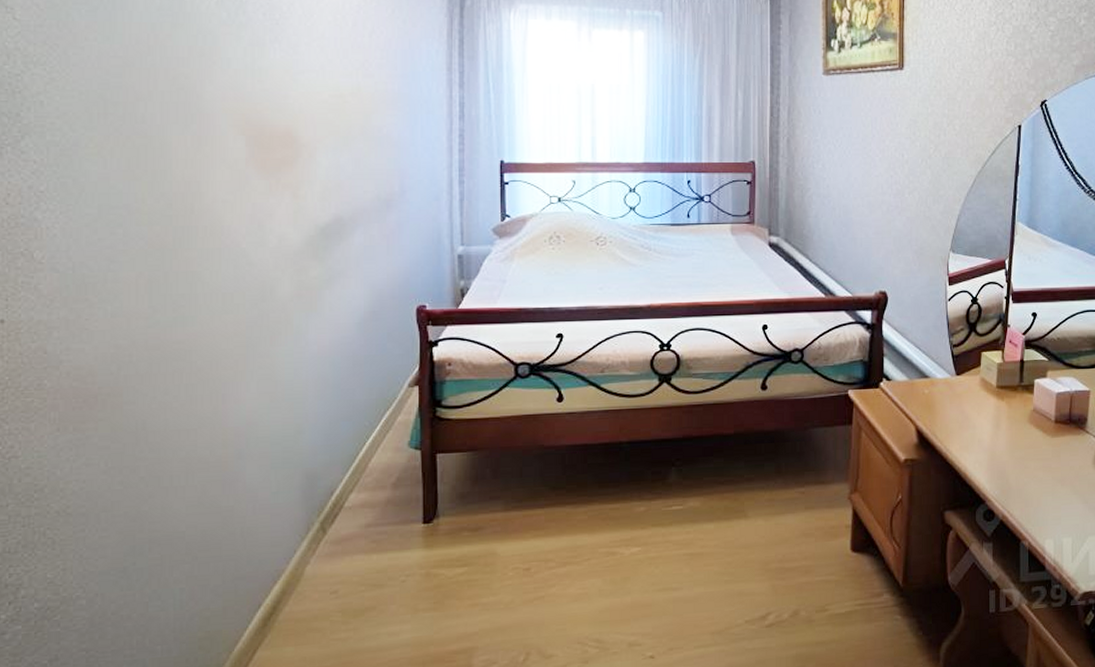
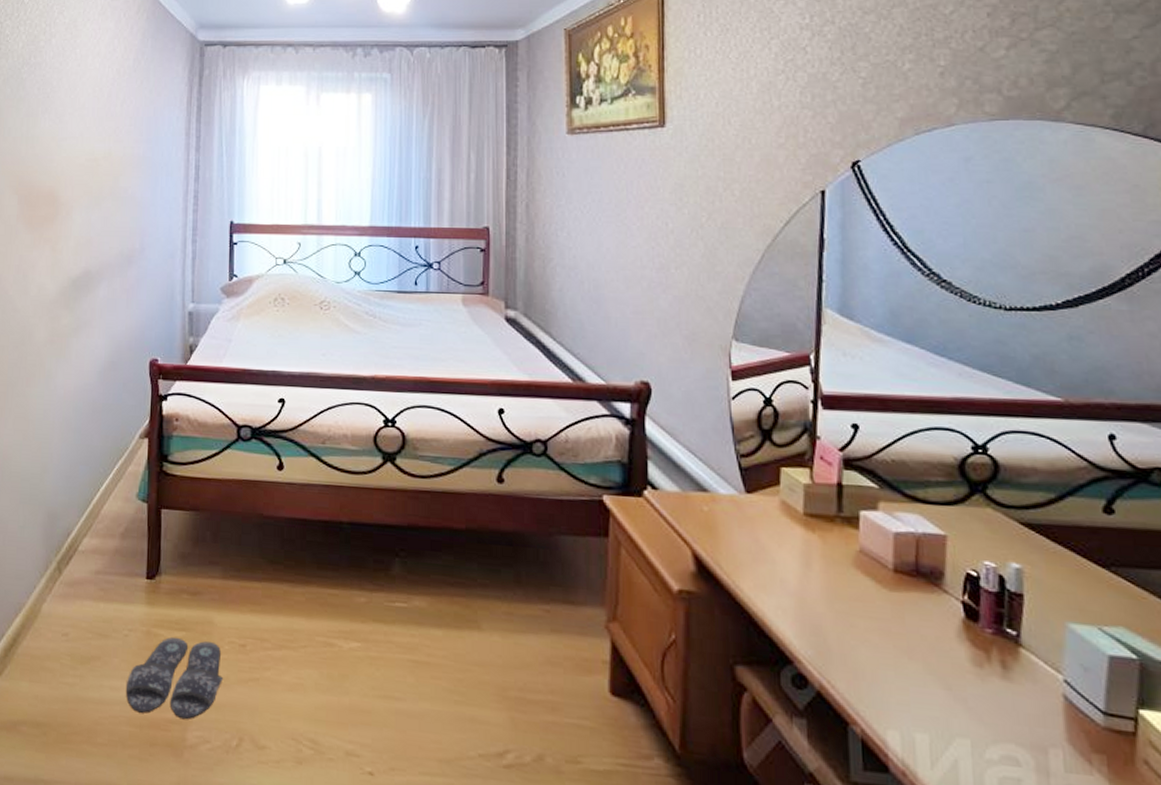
slippers: none [405,572,509,651] -> present [125,637,224,719]

